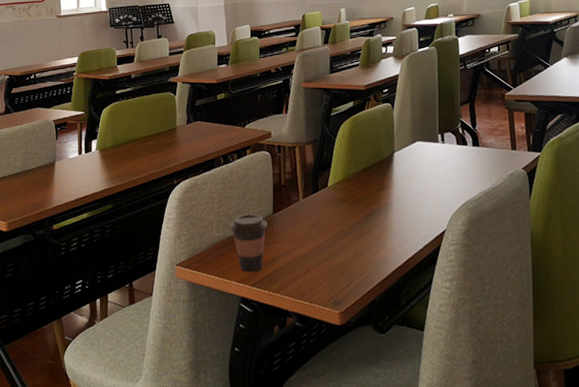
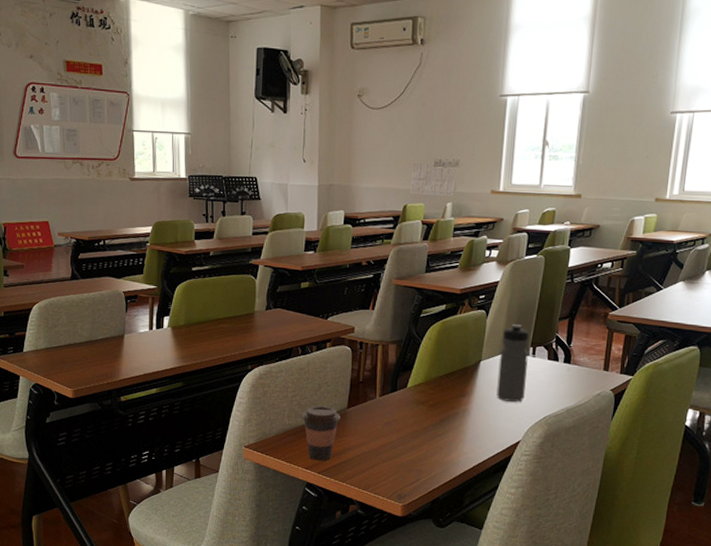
water bottle: none [410,112,442,191] -> present [496,323,529,403]

